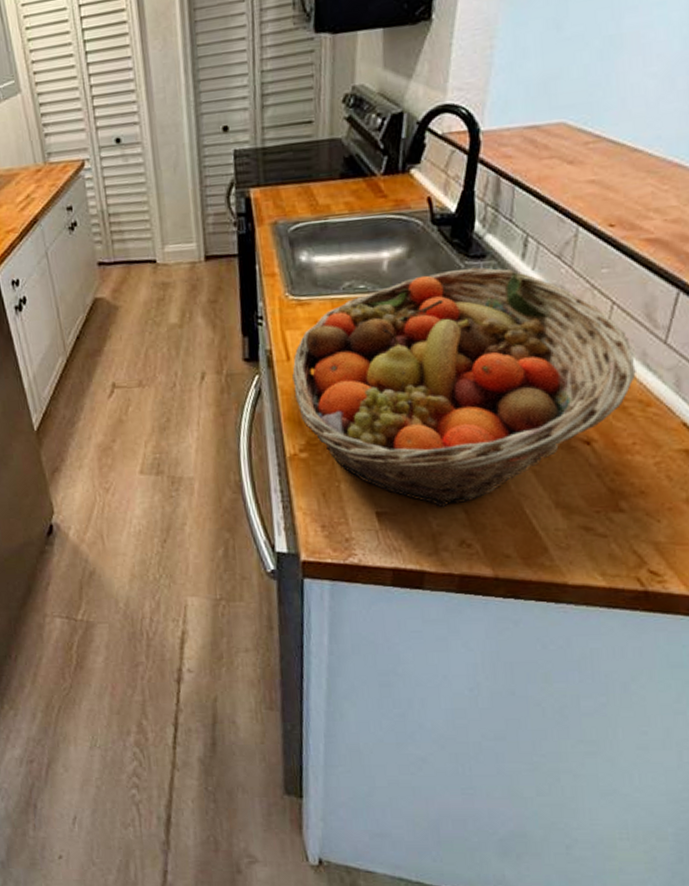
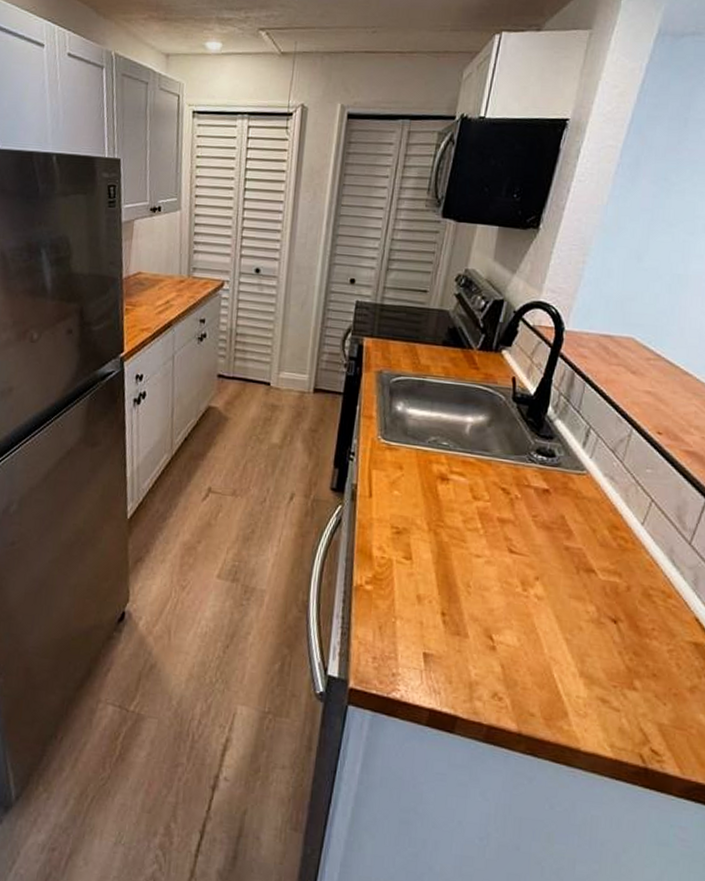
fruit basket: present [292,267,636,508] -> none [370,444,663,660]

